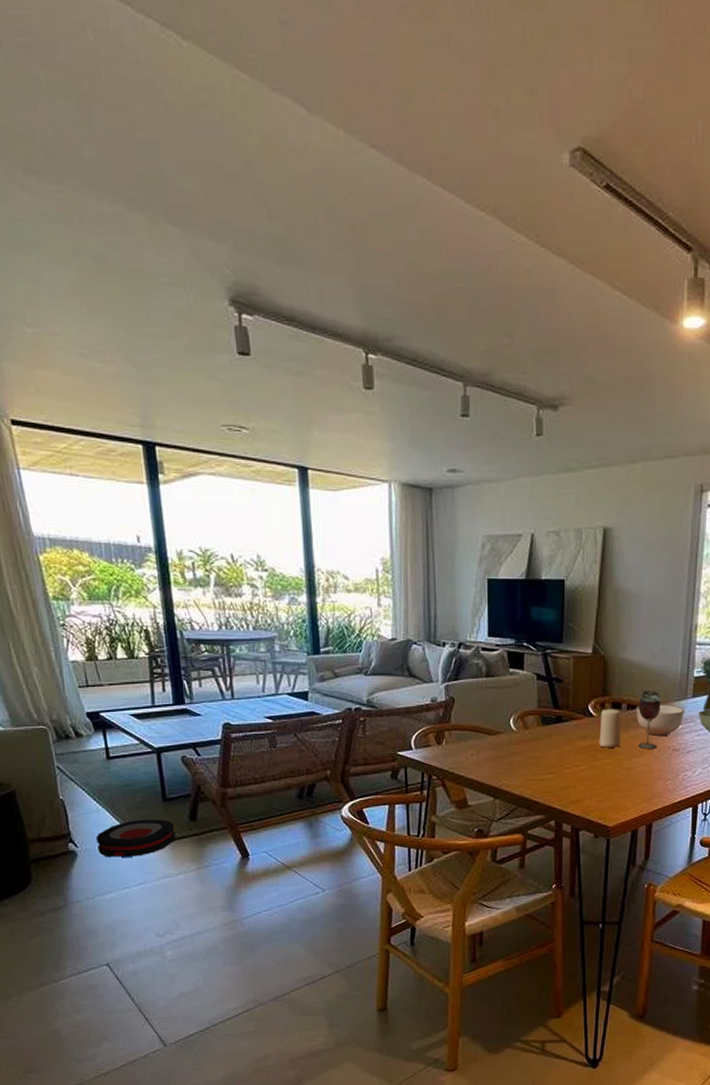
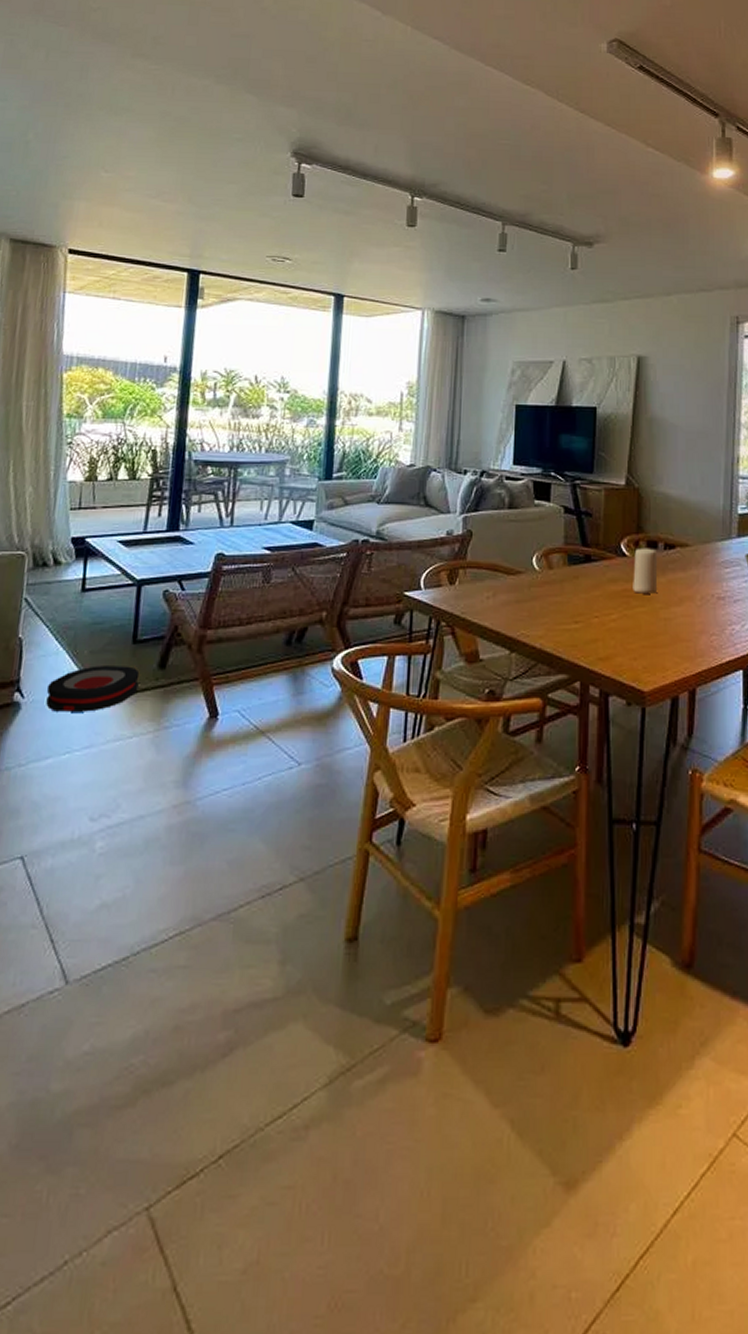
bowl: present [636,704,685,736] -> none [674,544,730,581]
wineglass: present [638,691,661,749] -> none [677,529,702,596]

